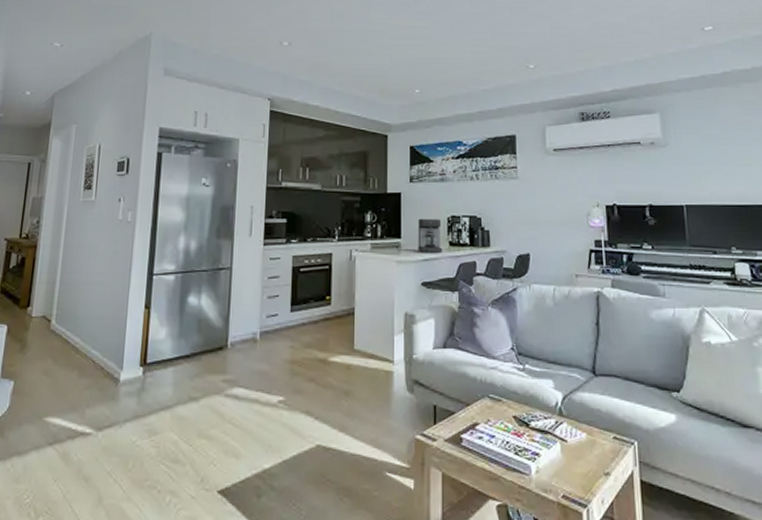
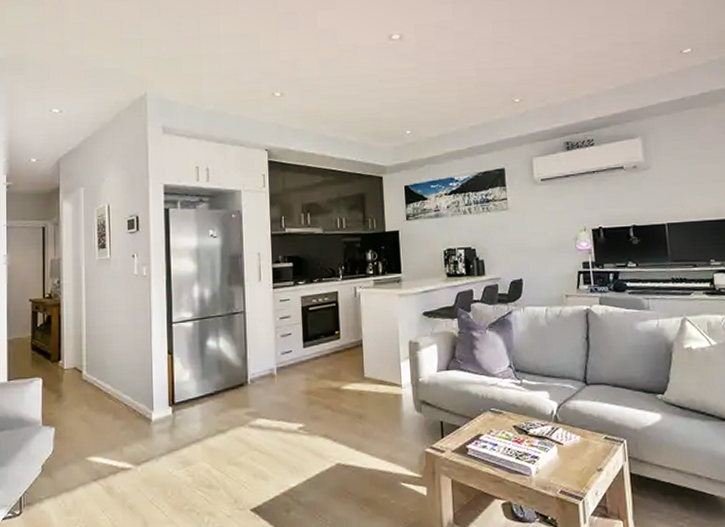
coffee maker: present [418,218,443,254] -> none [416,252,441,286]

